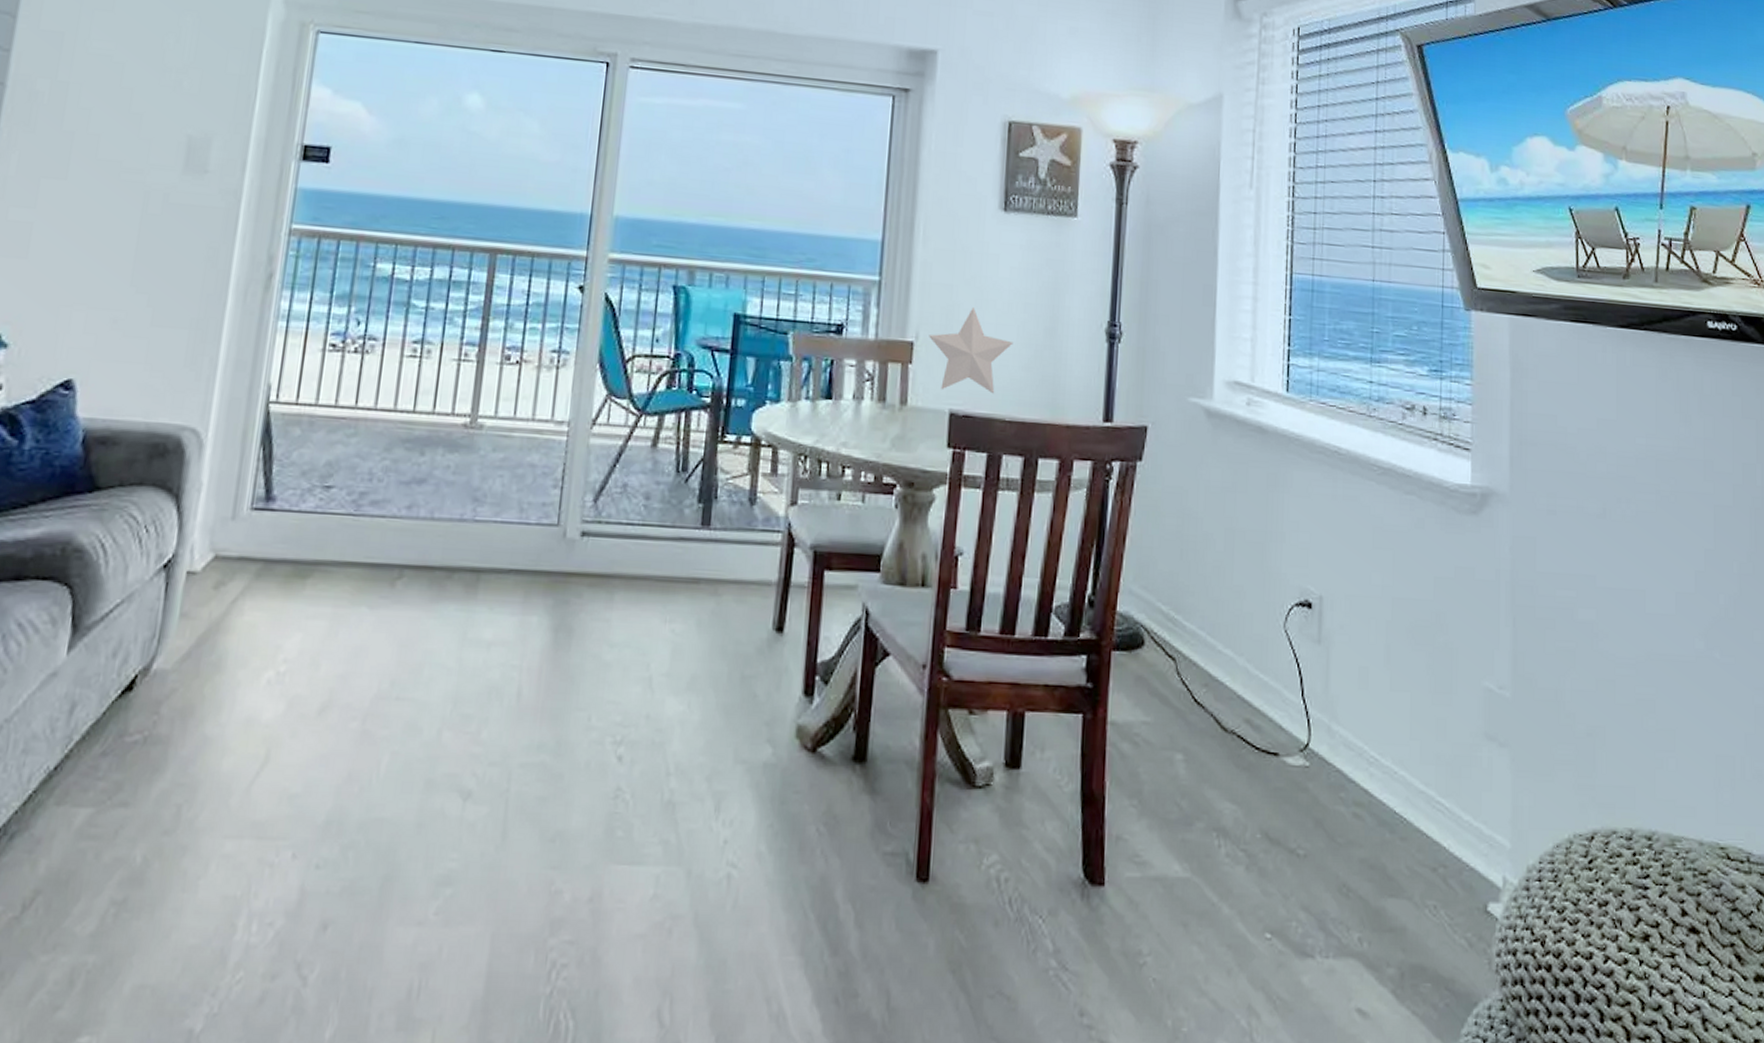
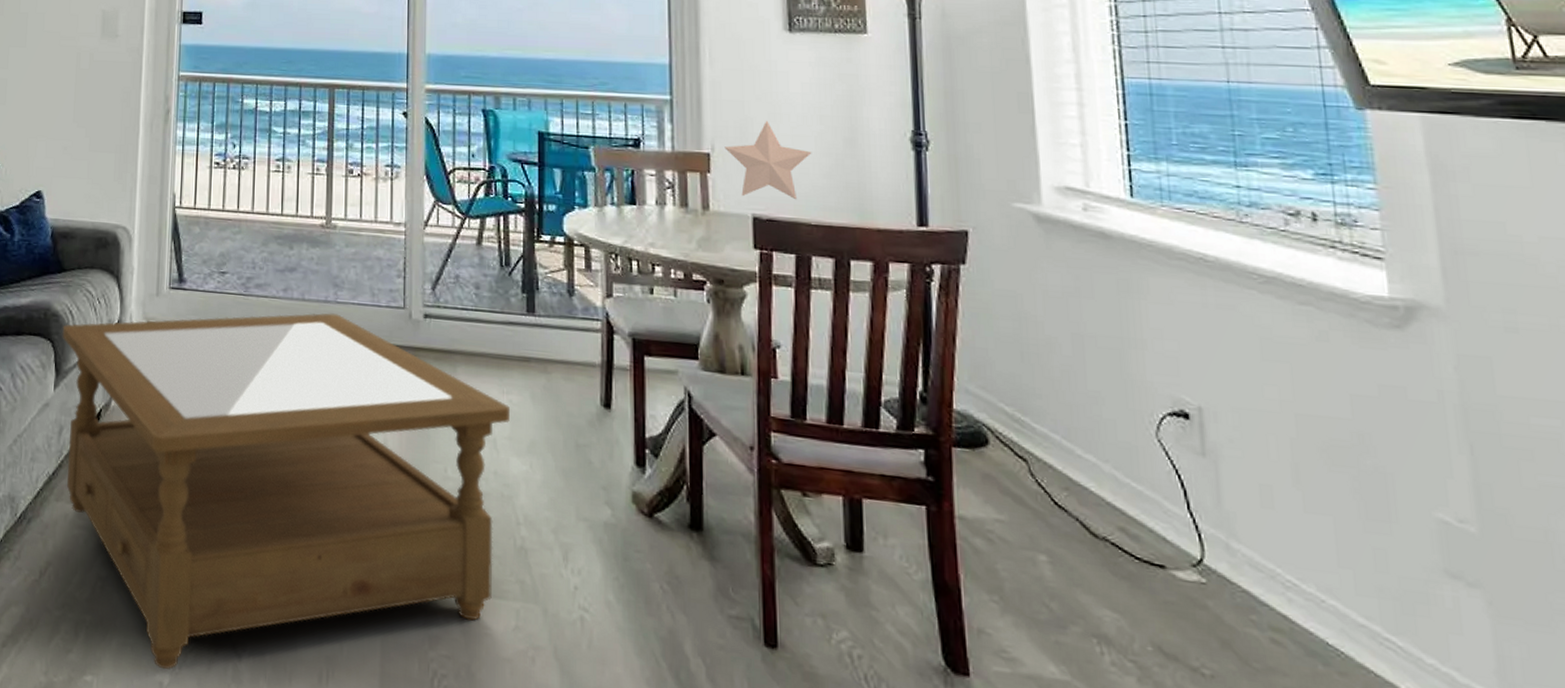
coffee table: none [74,534,672,1012] -> present [62,313,511,670]

